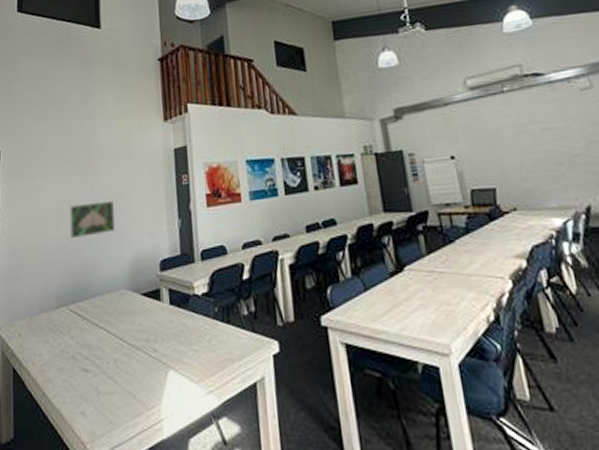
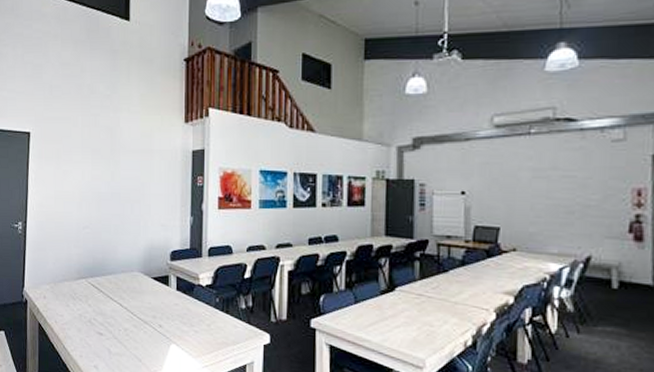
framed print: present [69,200,115,239] -> none [91,190,133,222]

